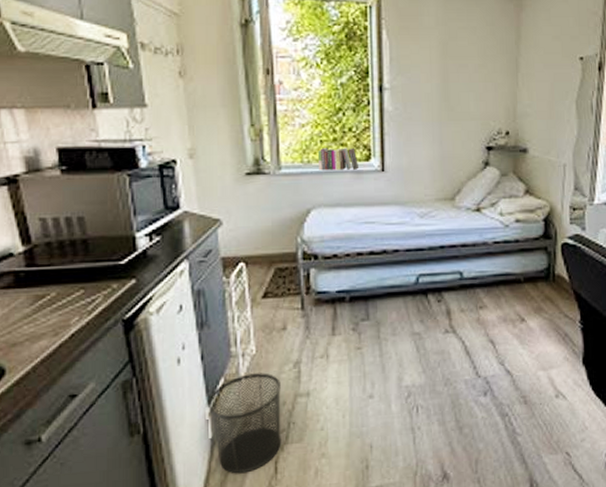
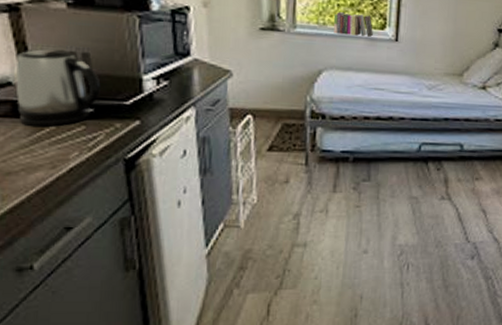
kettle: none [16,216,96,296] -> present [15,48,101,127]
waste bin: present [207,372,281,474] -> none [205,220,279,314]

